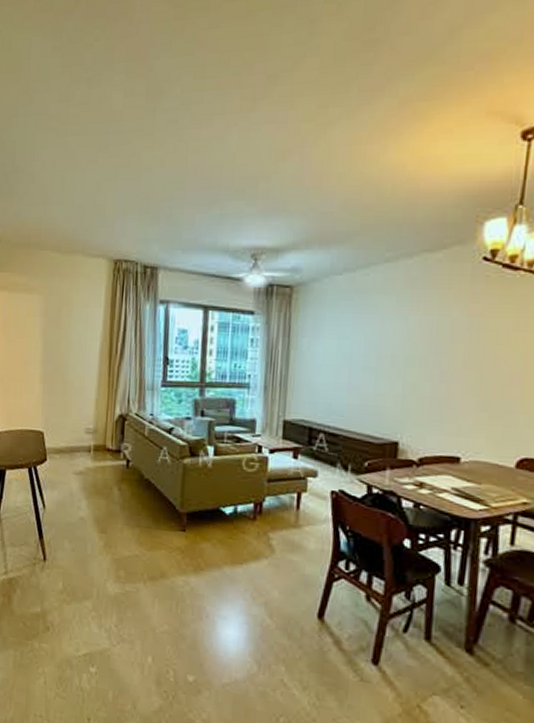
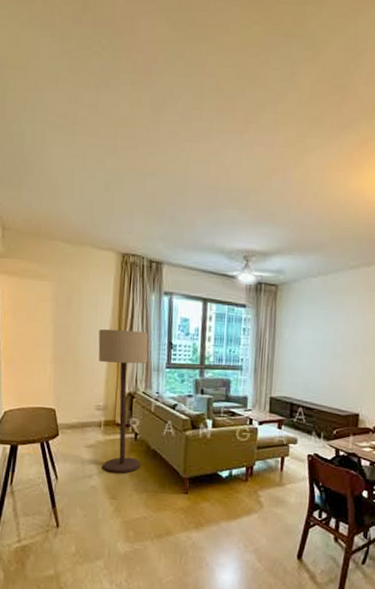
floor lamp: none [88,343,142,504] -> present [98,329,149,473]

